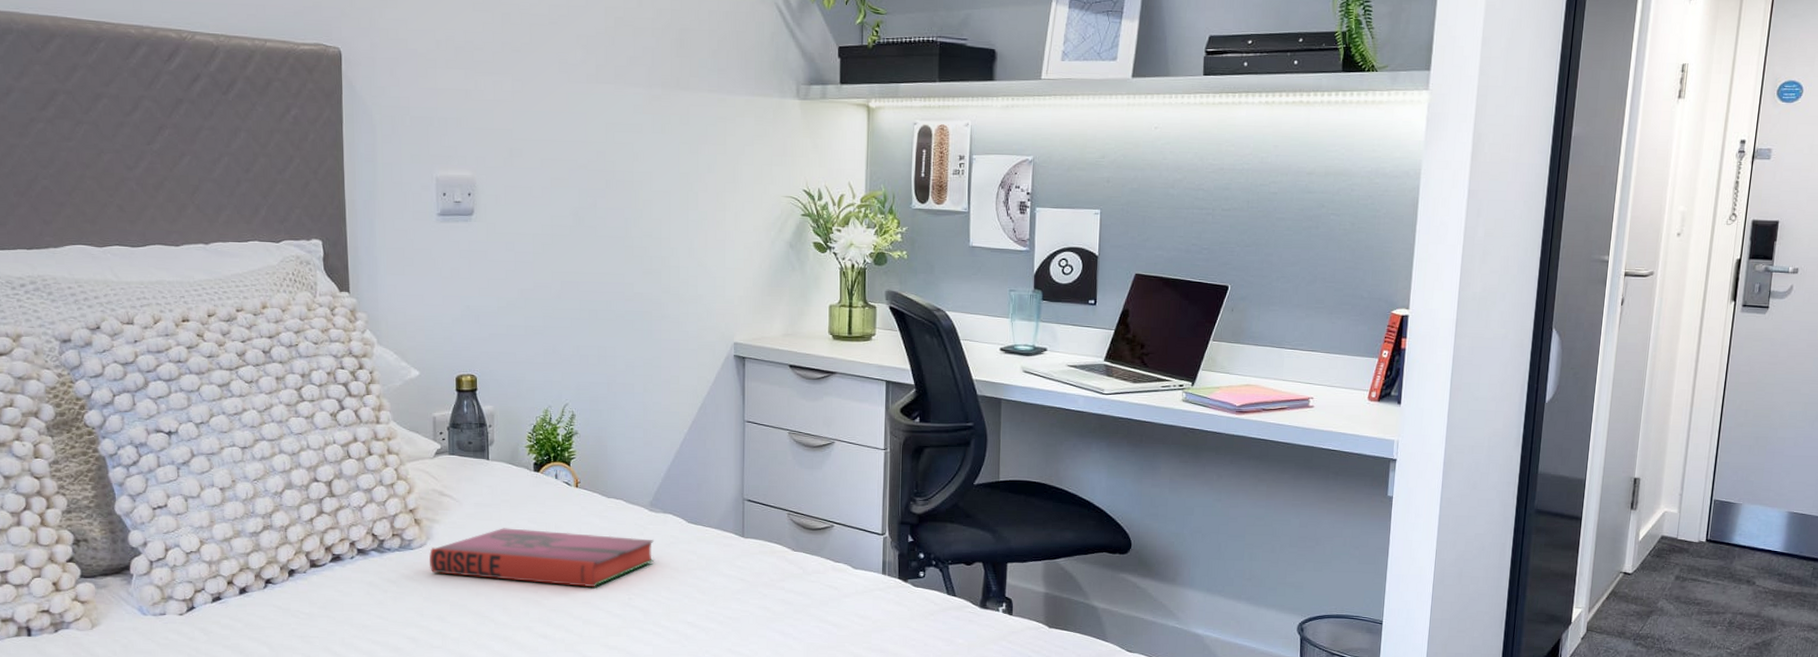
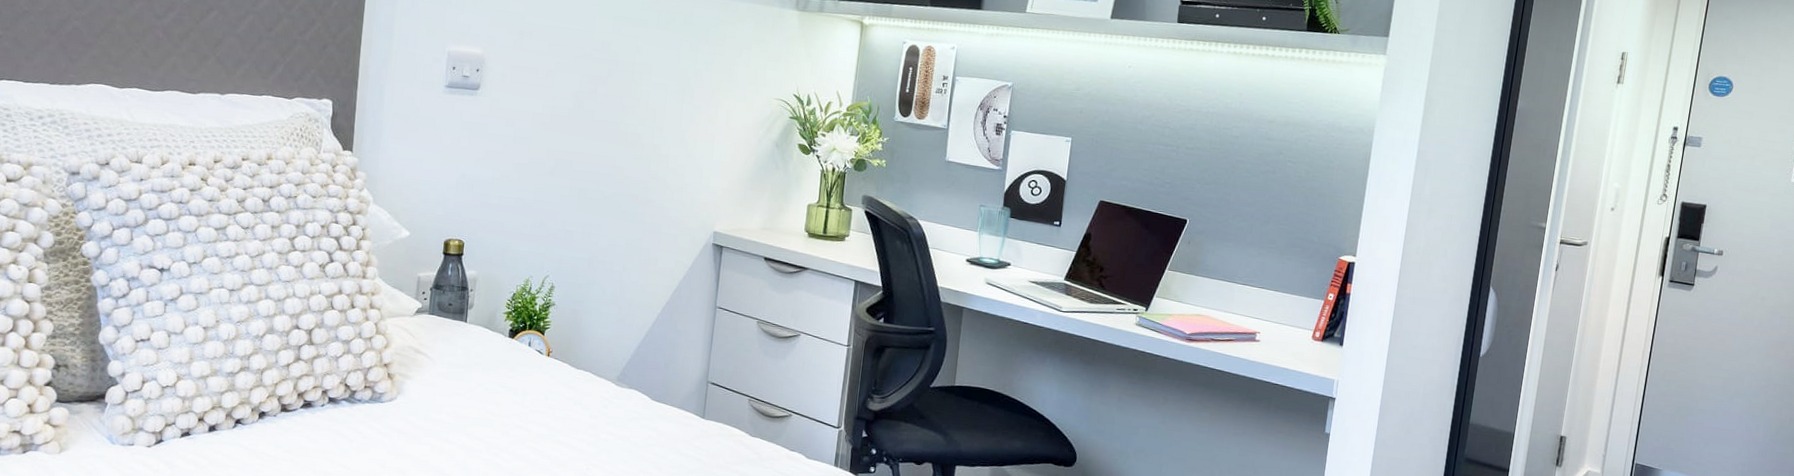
hardback book: present [430,528,655,588] -> none [397,389,617,455]

